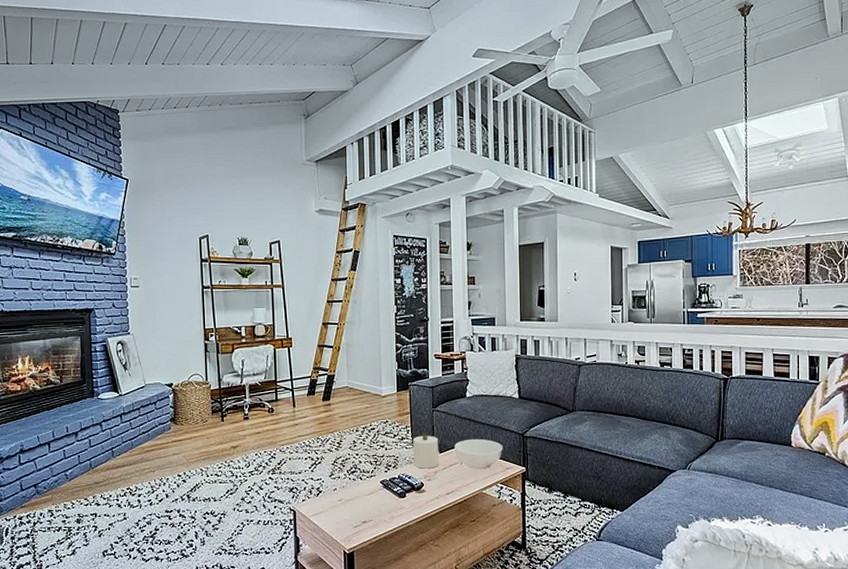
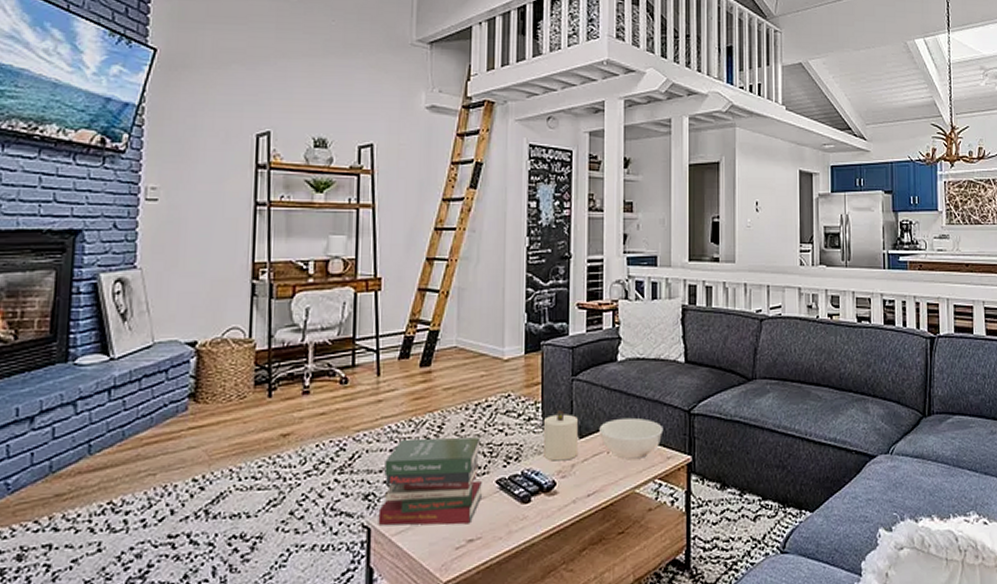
books: none [300,450,371,511] -> present [378,437,483,526]

